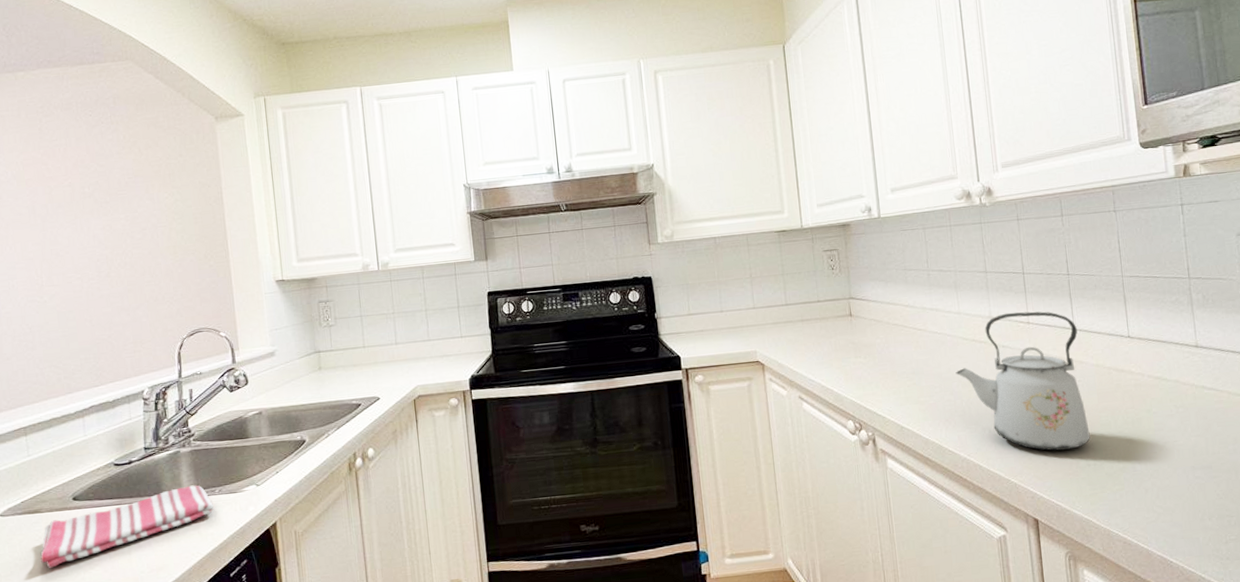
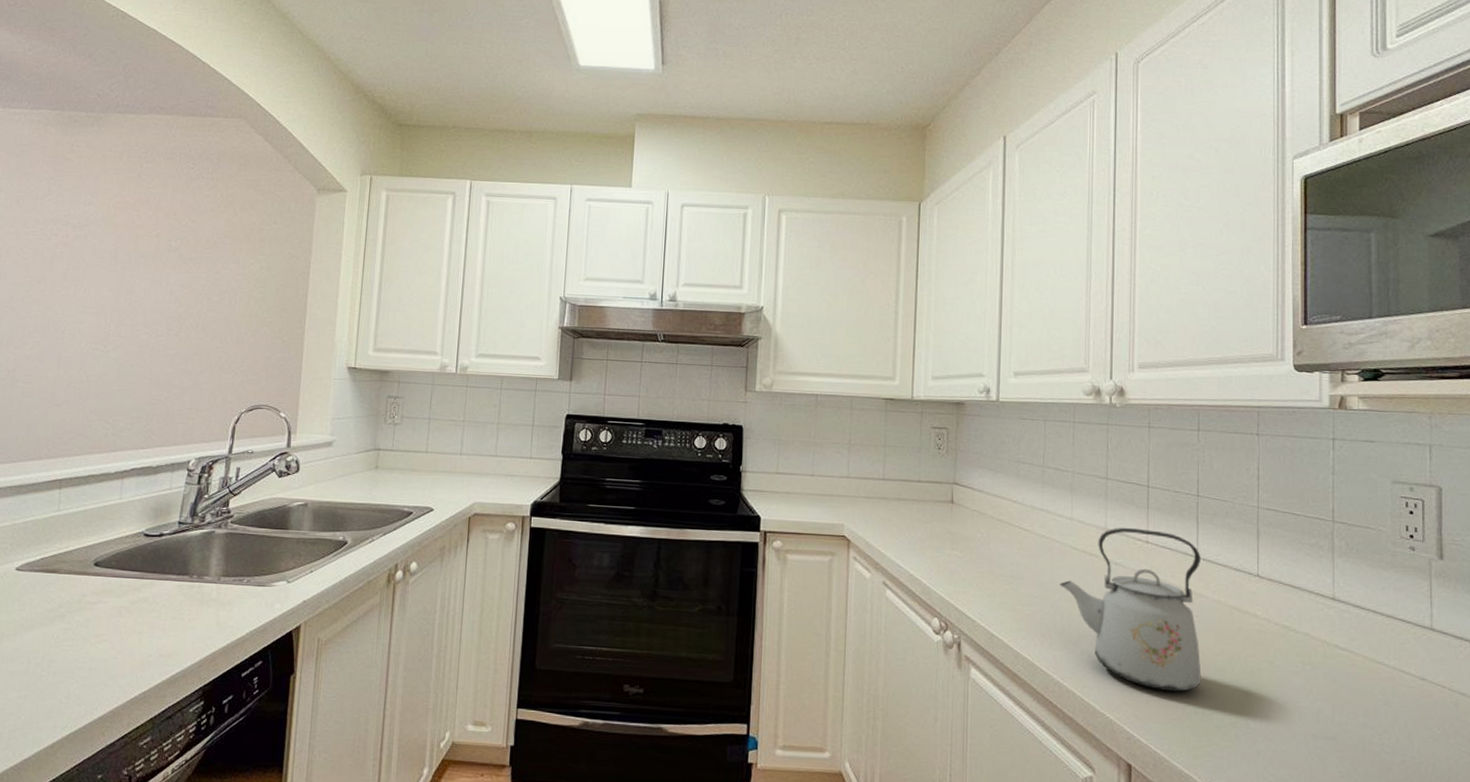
dish towel: present [40,485,214,568] -> none [48,570,238,635]

